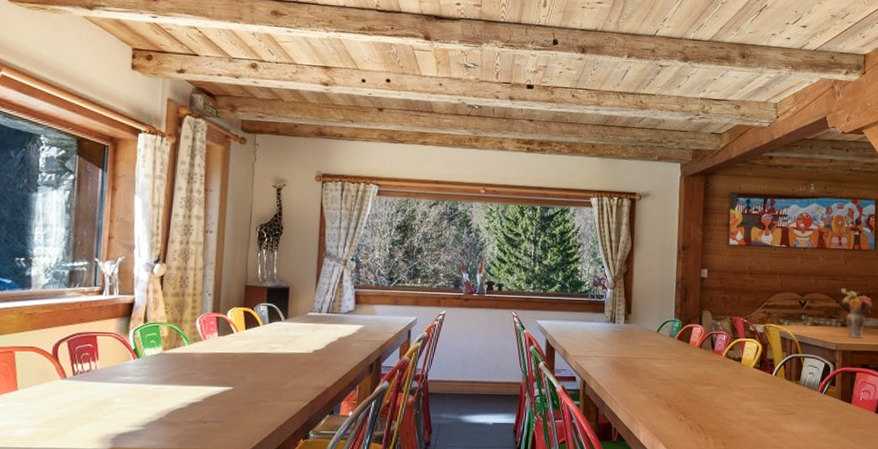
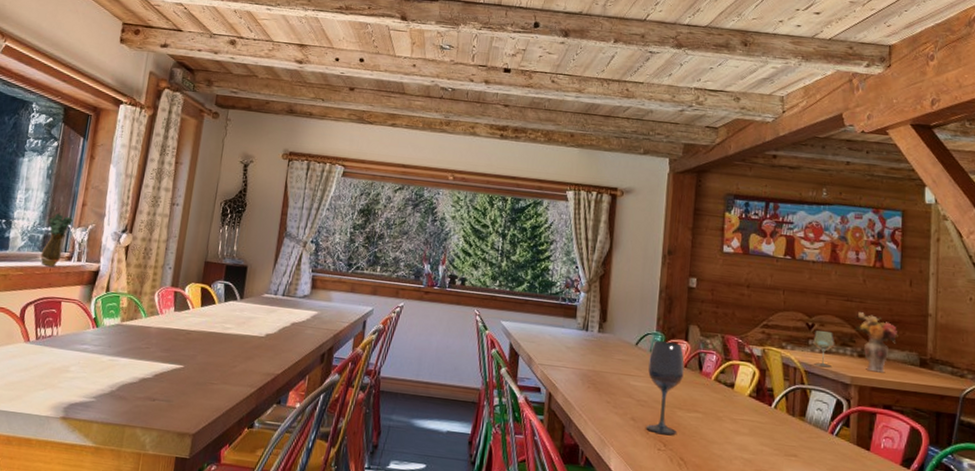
vase: none [68,246,99,301] -> present [40,211,73,266]
wineglass: none [668,327,700,407] -> present [646,340,685,435]
wine glass: none [805,307,823,338] -> present [813,330,835,368]

